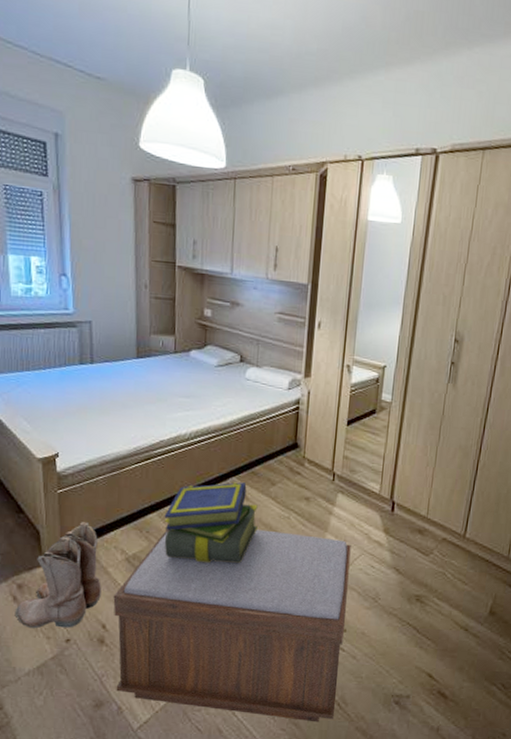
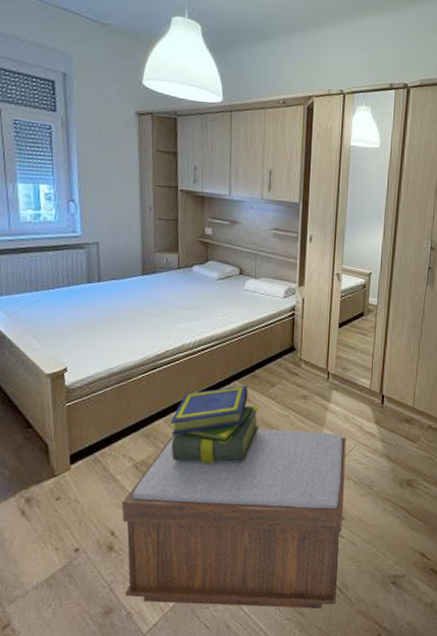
boots: present [14,522,101,629] -> none [23,433,110,541]

